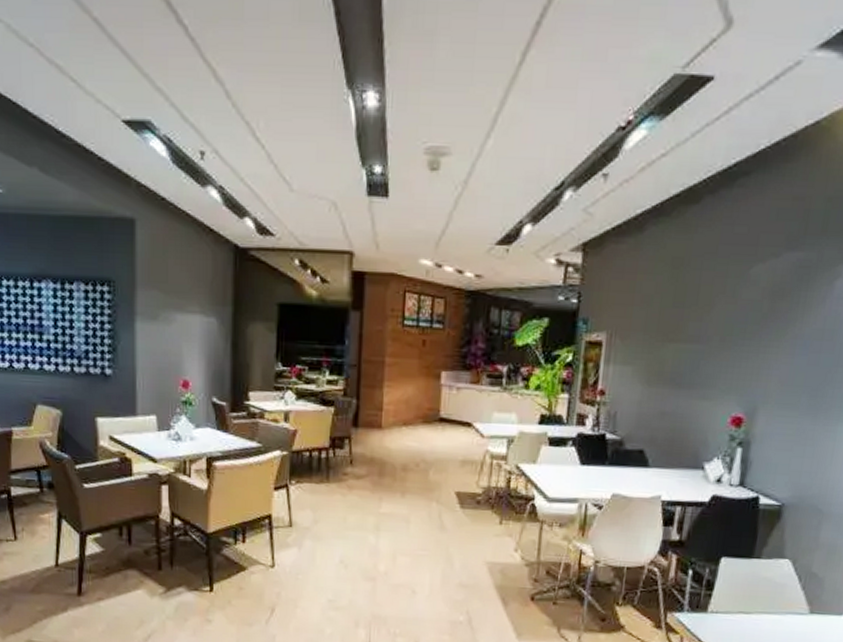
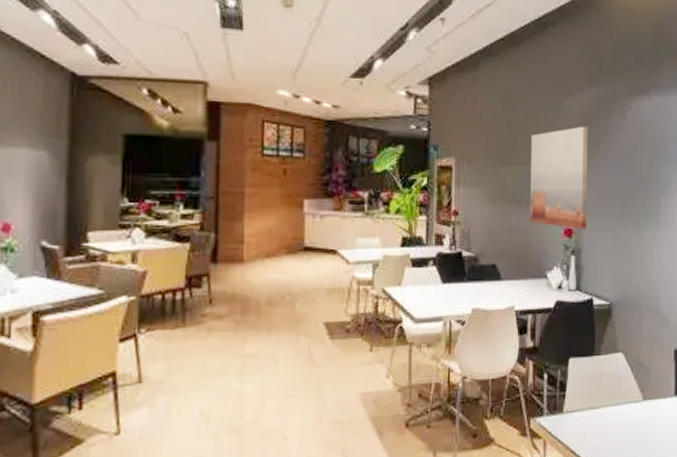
wall art: none [690,298,779,419] -> present [530,126,588,229]

